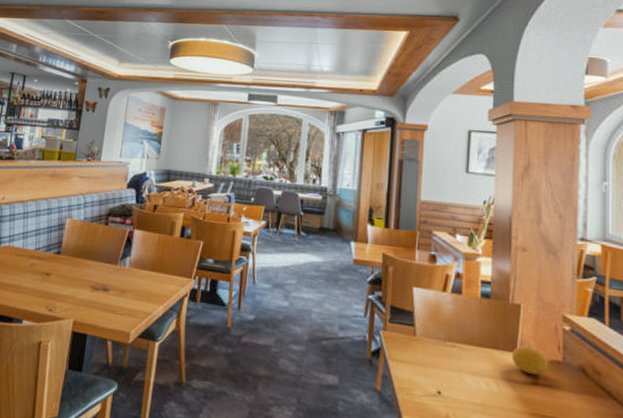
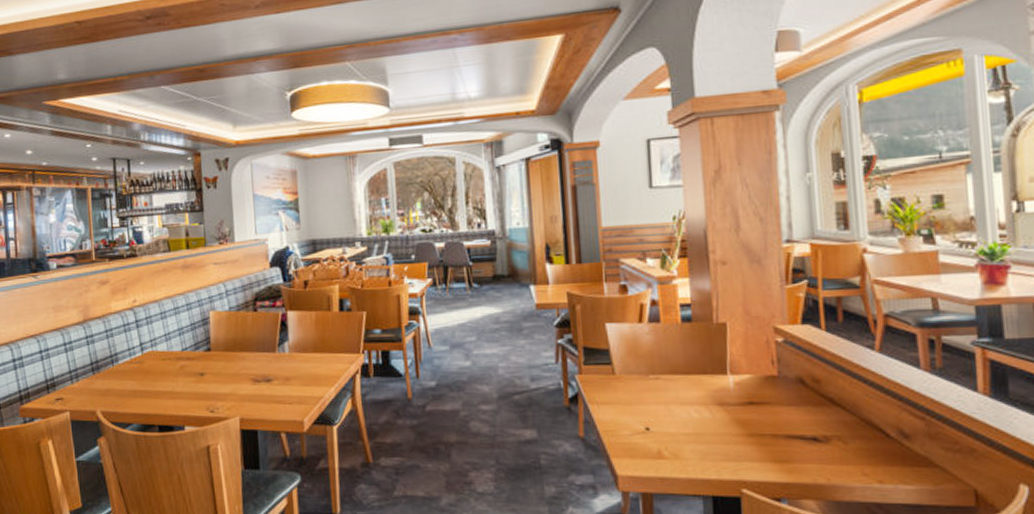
fruit: present [511,345,549,376] -> none [721,365,763,395]

